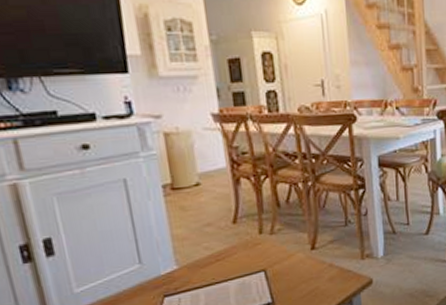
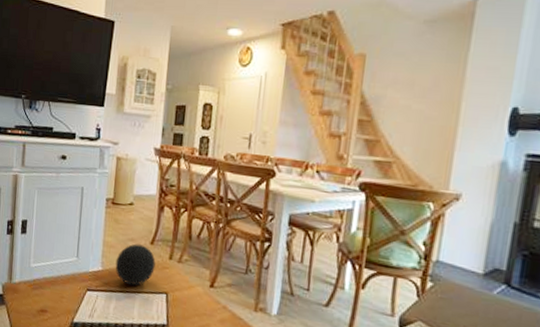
decorative ball: none [193,226,245,275] -> present [115,243,156,286]

